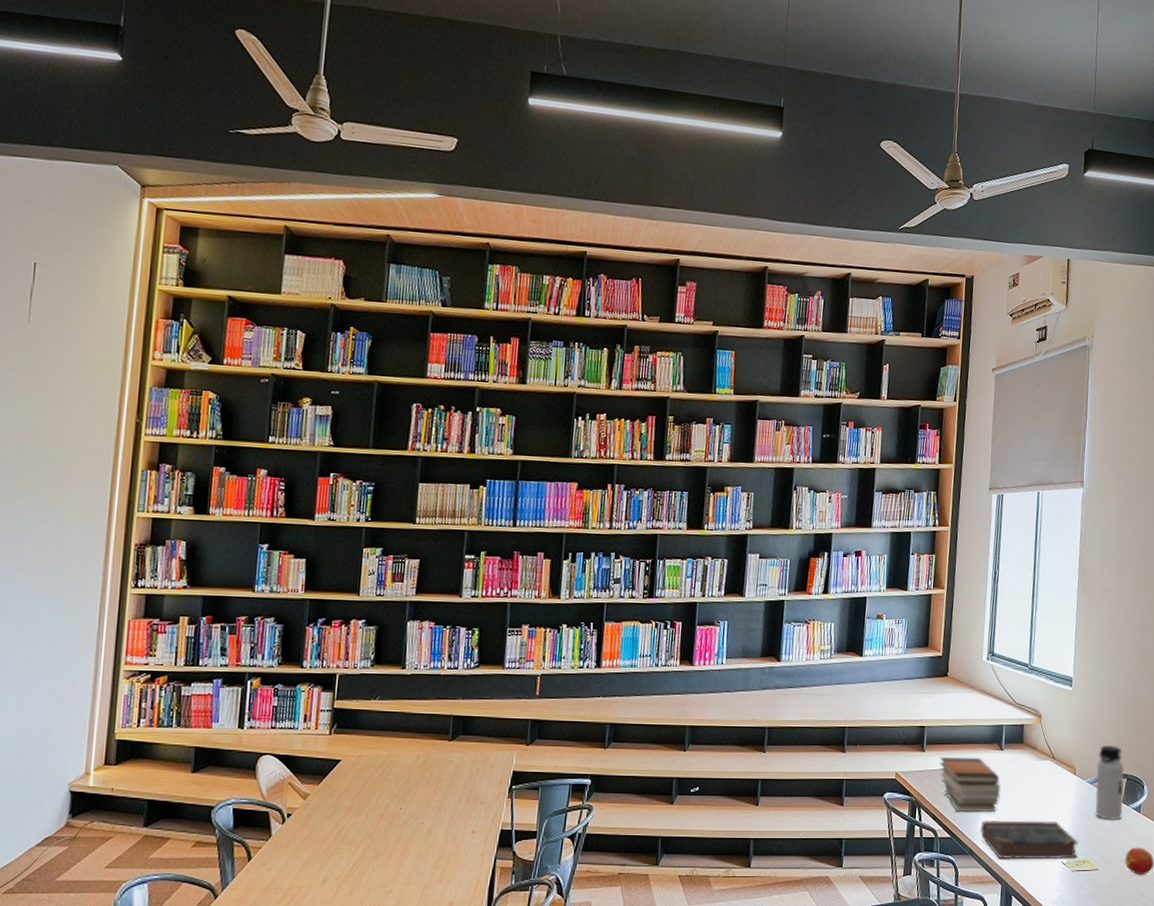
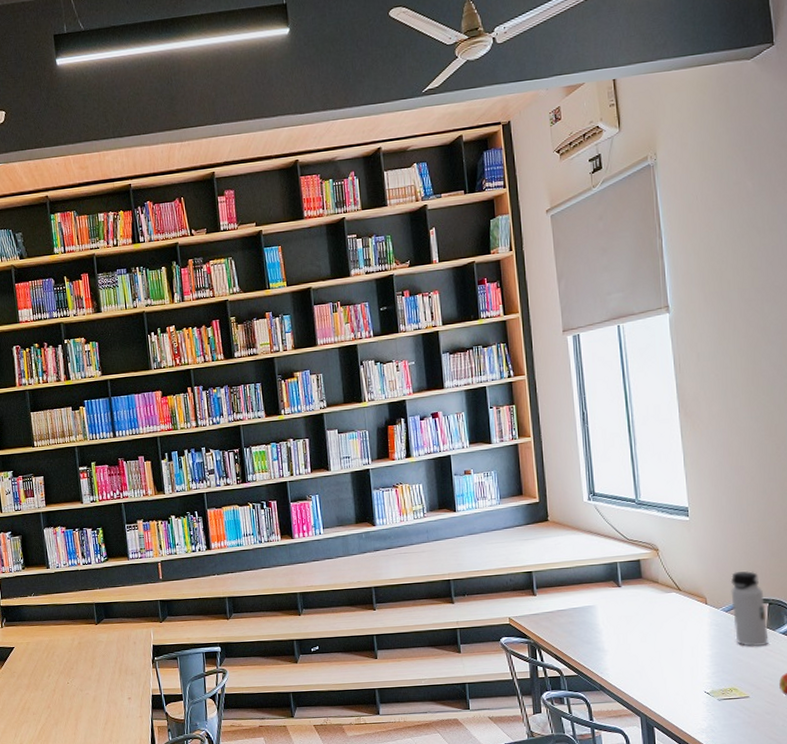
book stack: present [939,756,1001,813] -> none [553,596,625,651]
book: present [980,820,1079,860] -> none [608,652,723,693]

